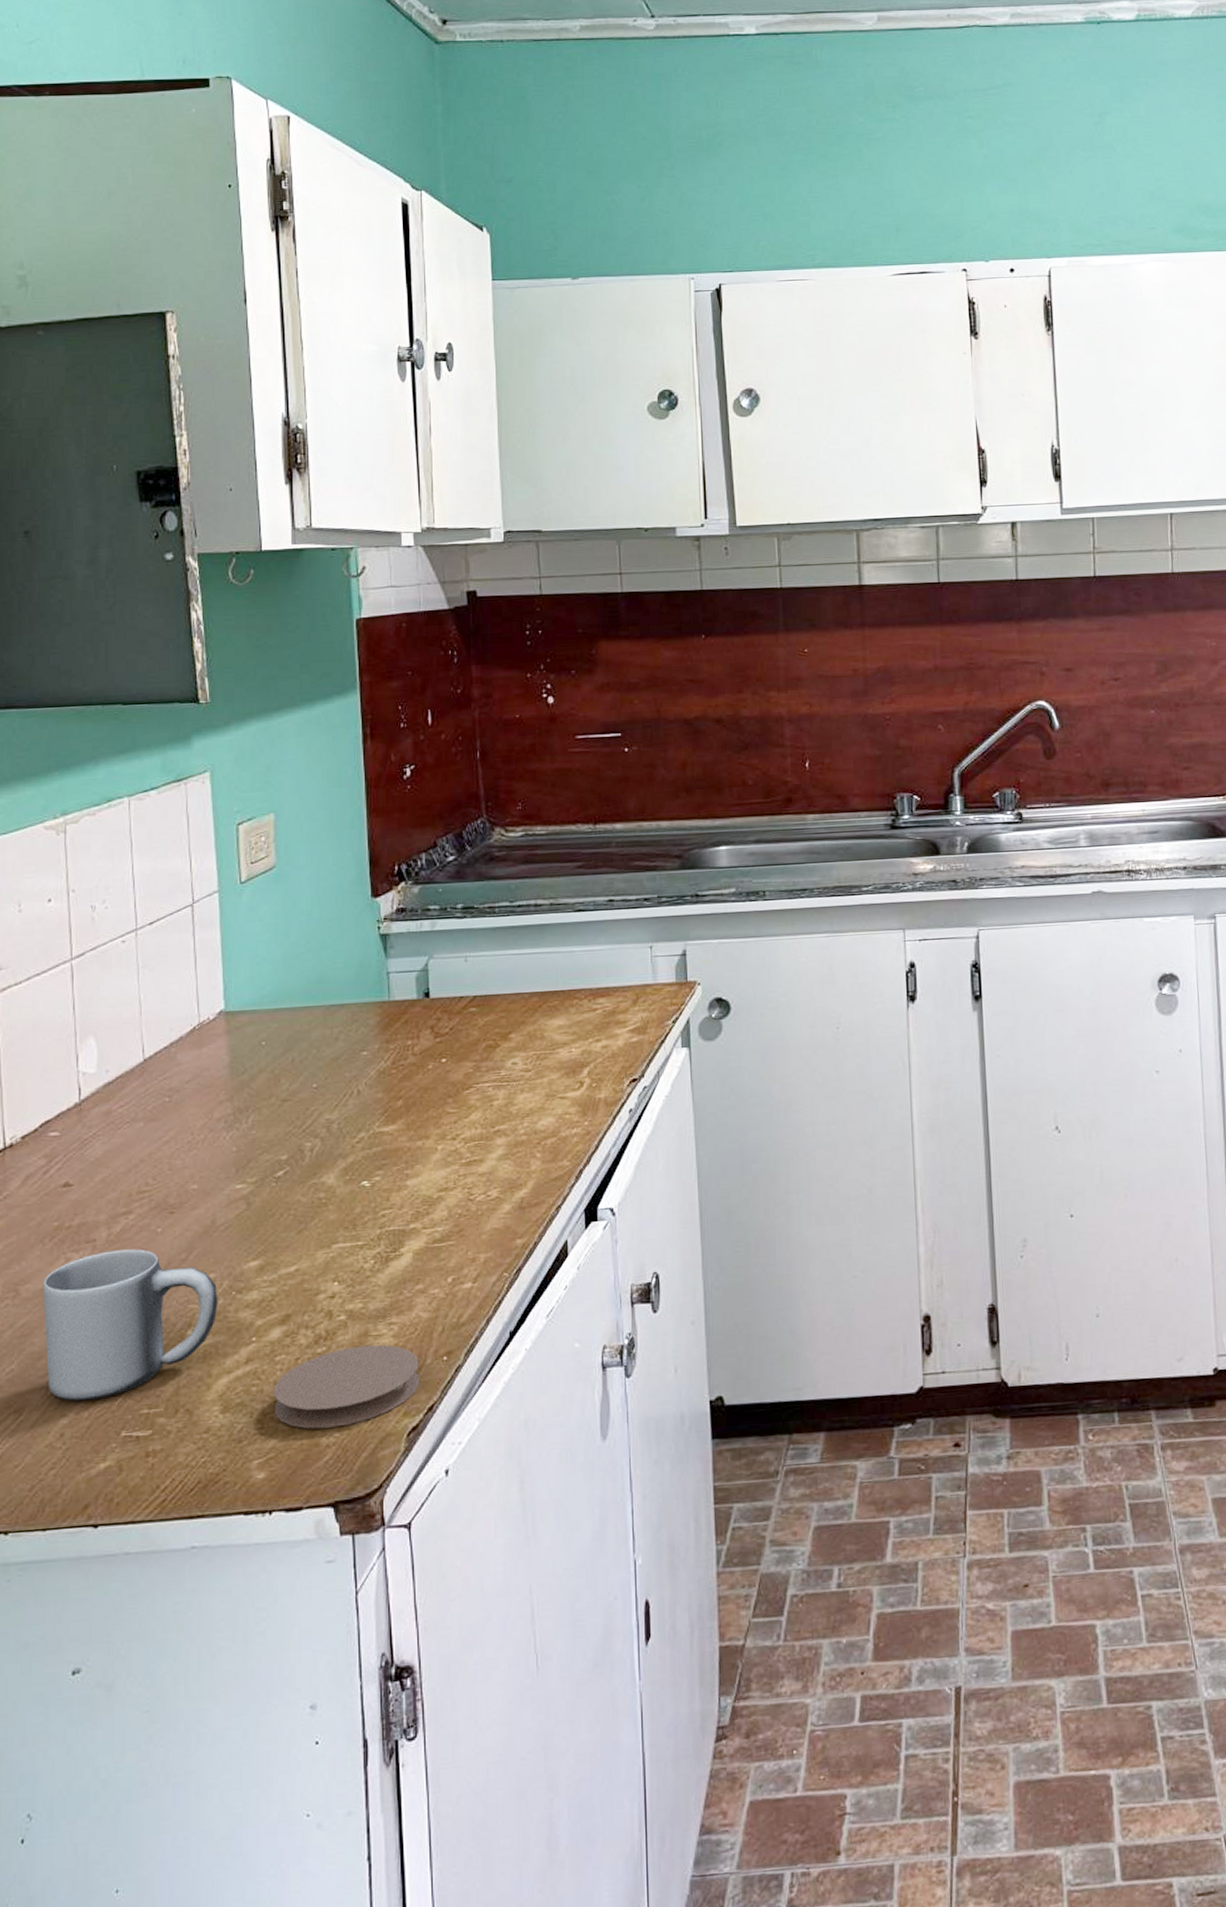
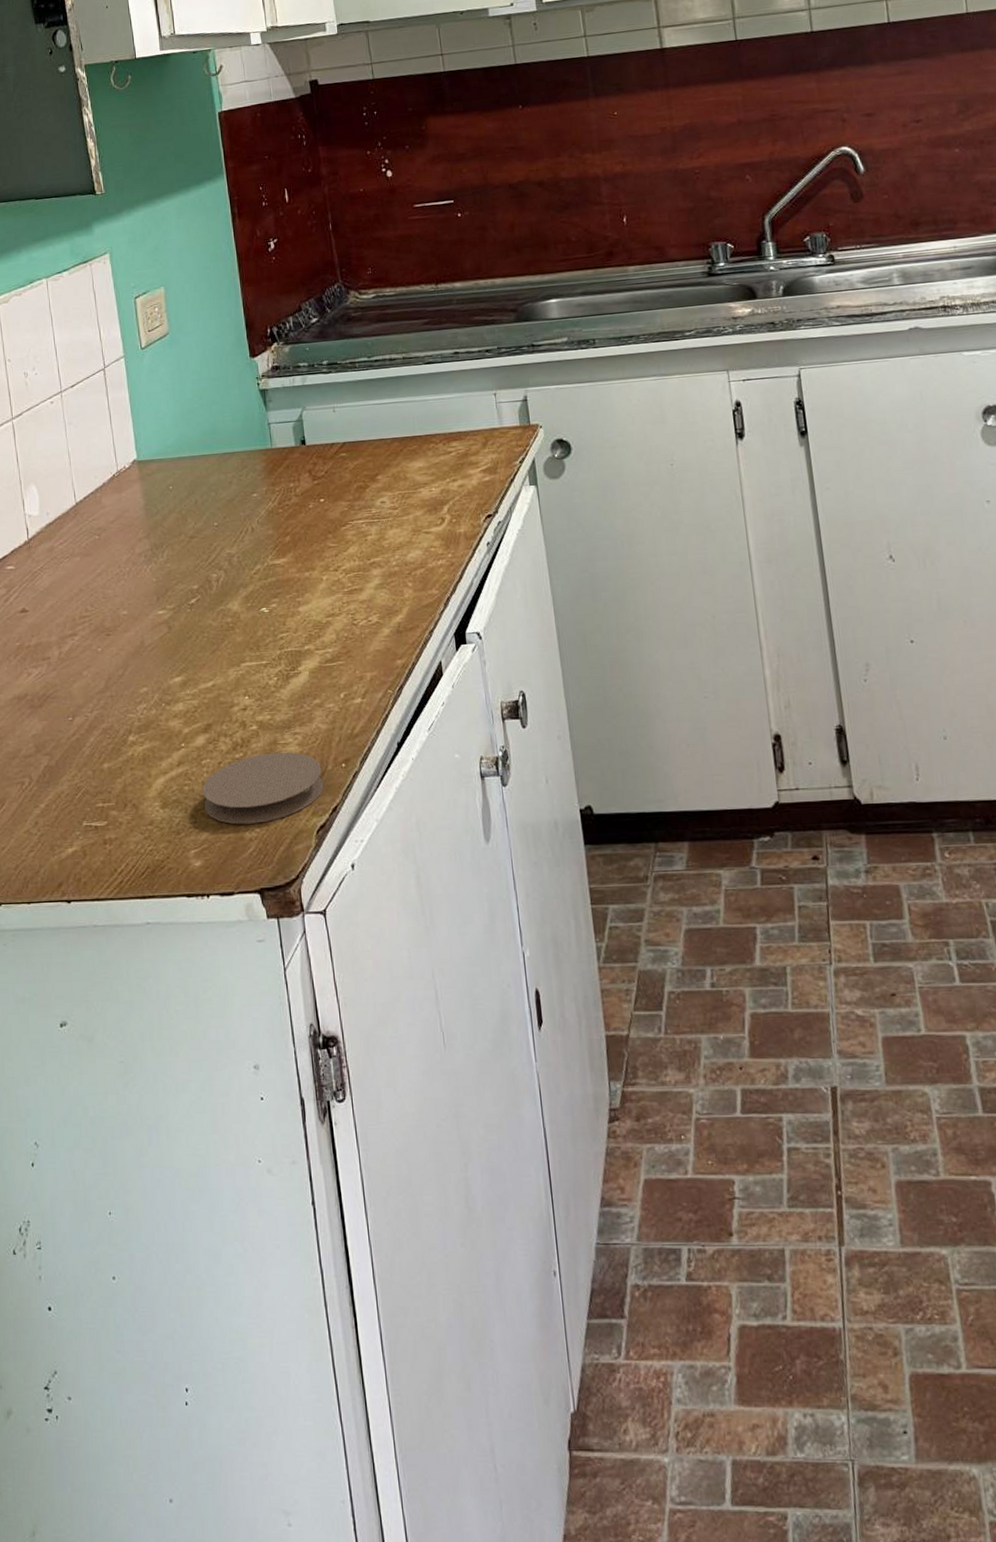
mug: present [43,1249,218,1401] -> none [12,666,152,795]

